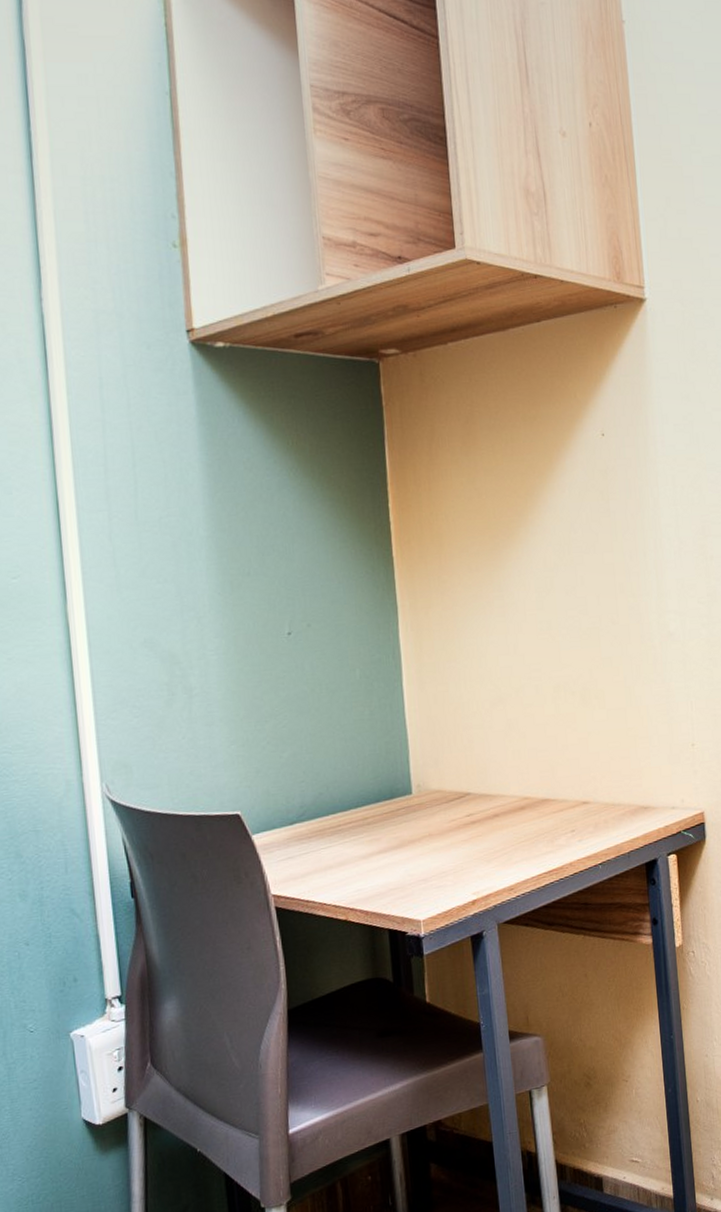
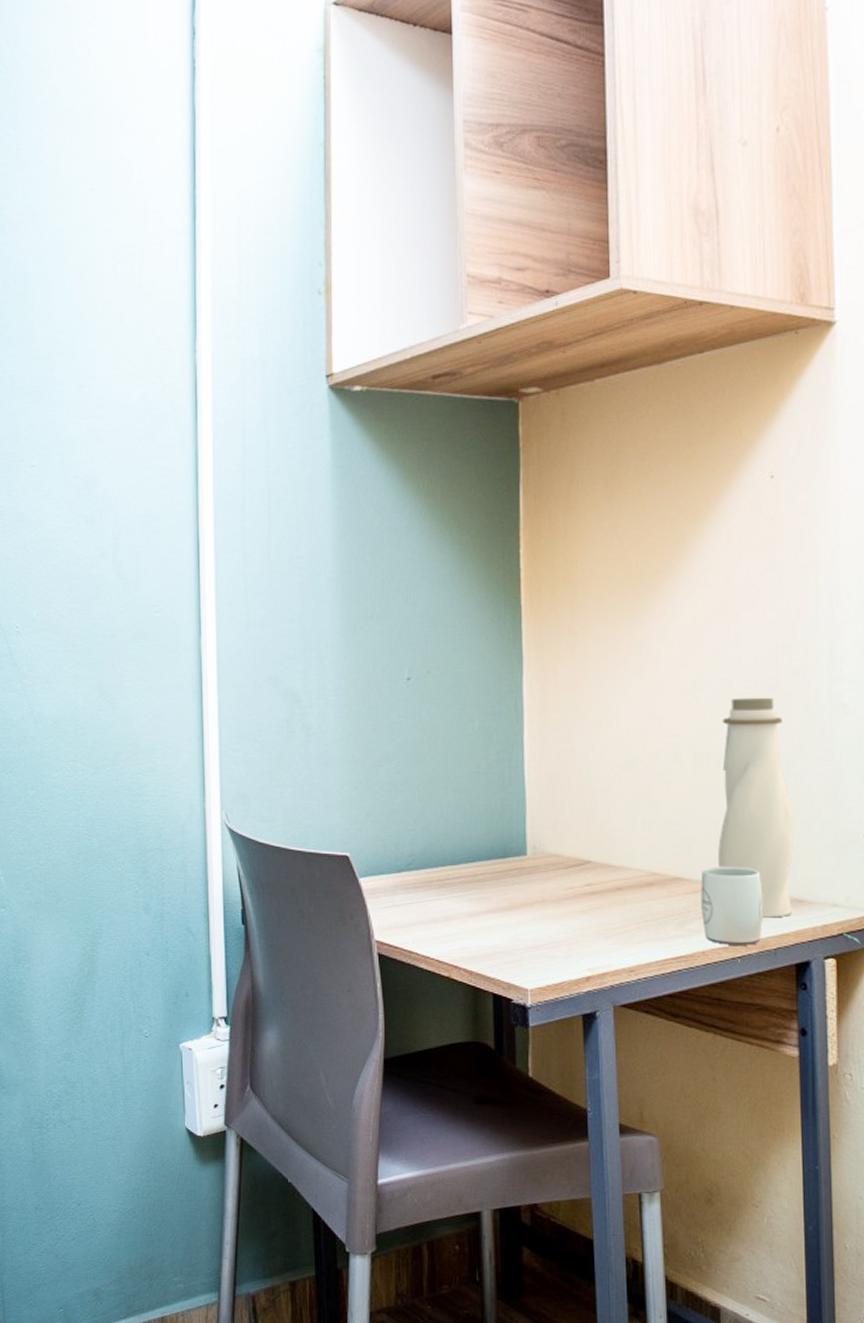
mug: none [565,783,618,855] -> present [701,866,764,945]
water bottle: none [575,631,640,826] -> present [718,697,794,918]

